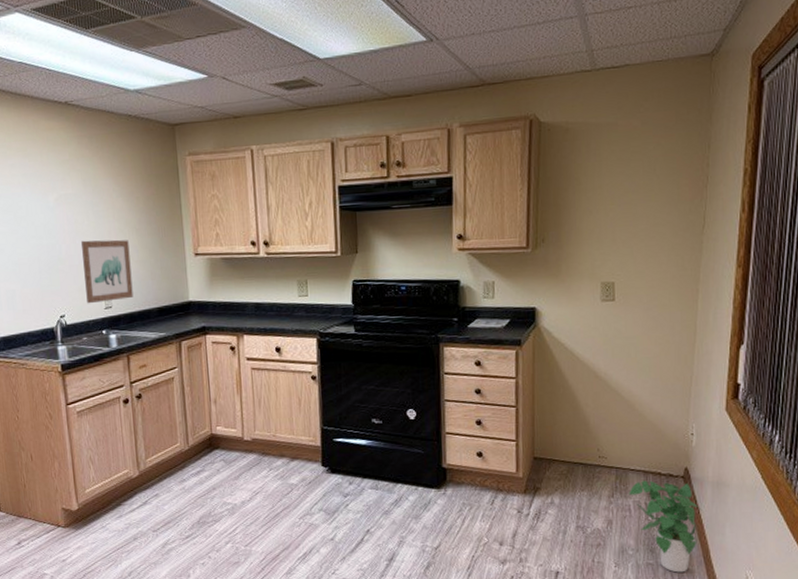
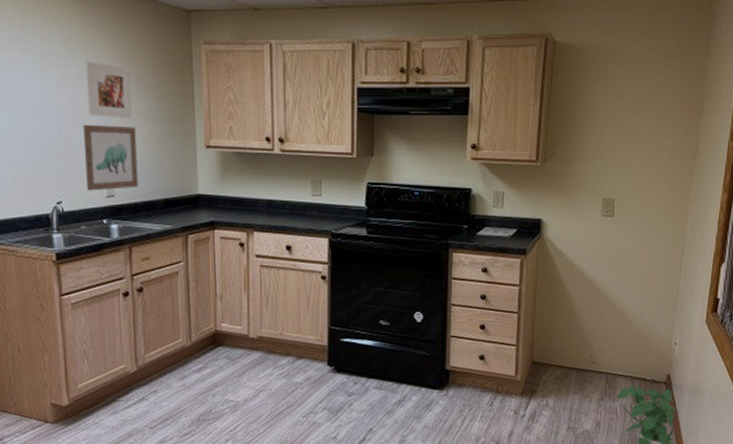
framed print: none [81,180,125,233] -> present [86,61,132,118]

